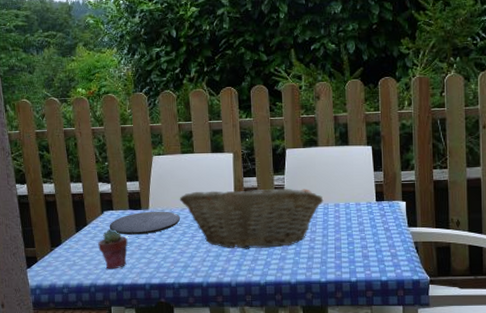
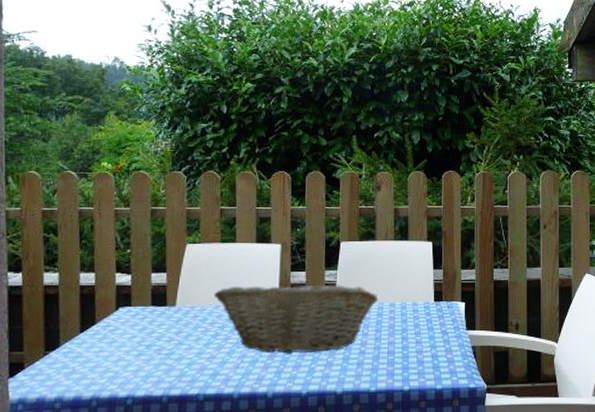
potted succulent: present [98,229,128,269] -> none [107,330,146,378]
plate: present [109,211,181,235] -> none [124,308,214,336]

